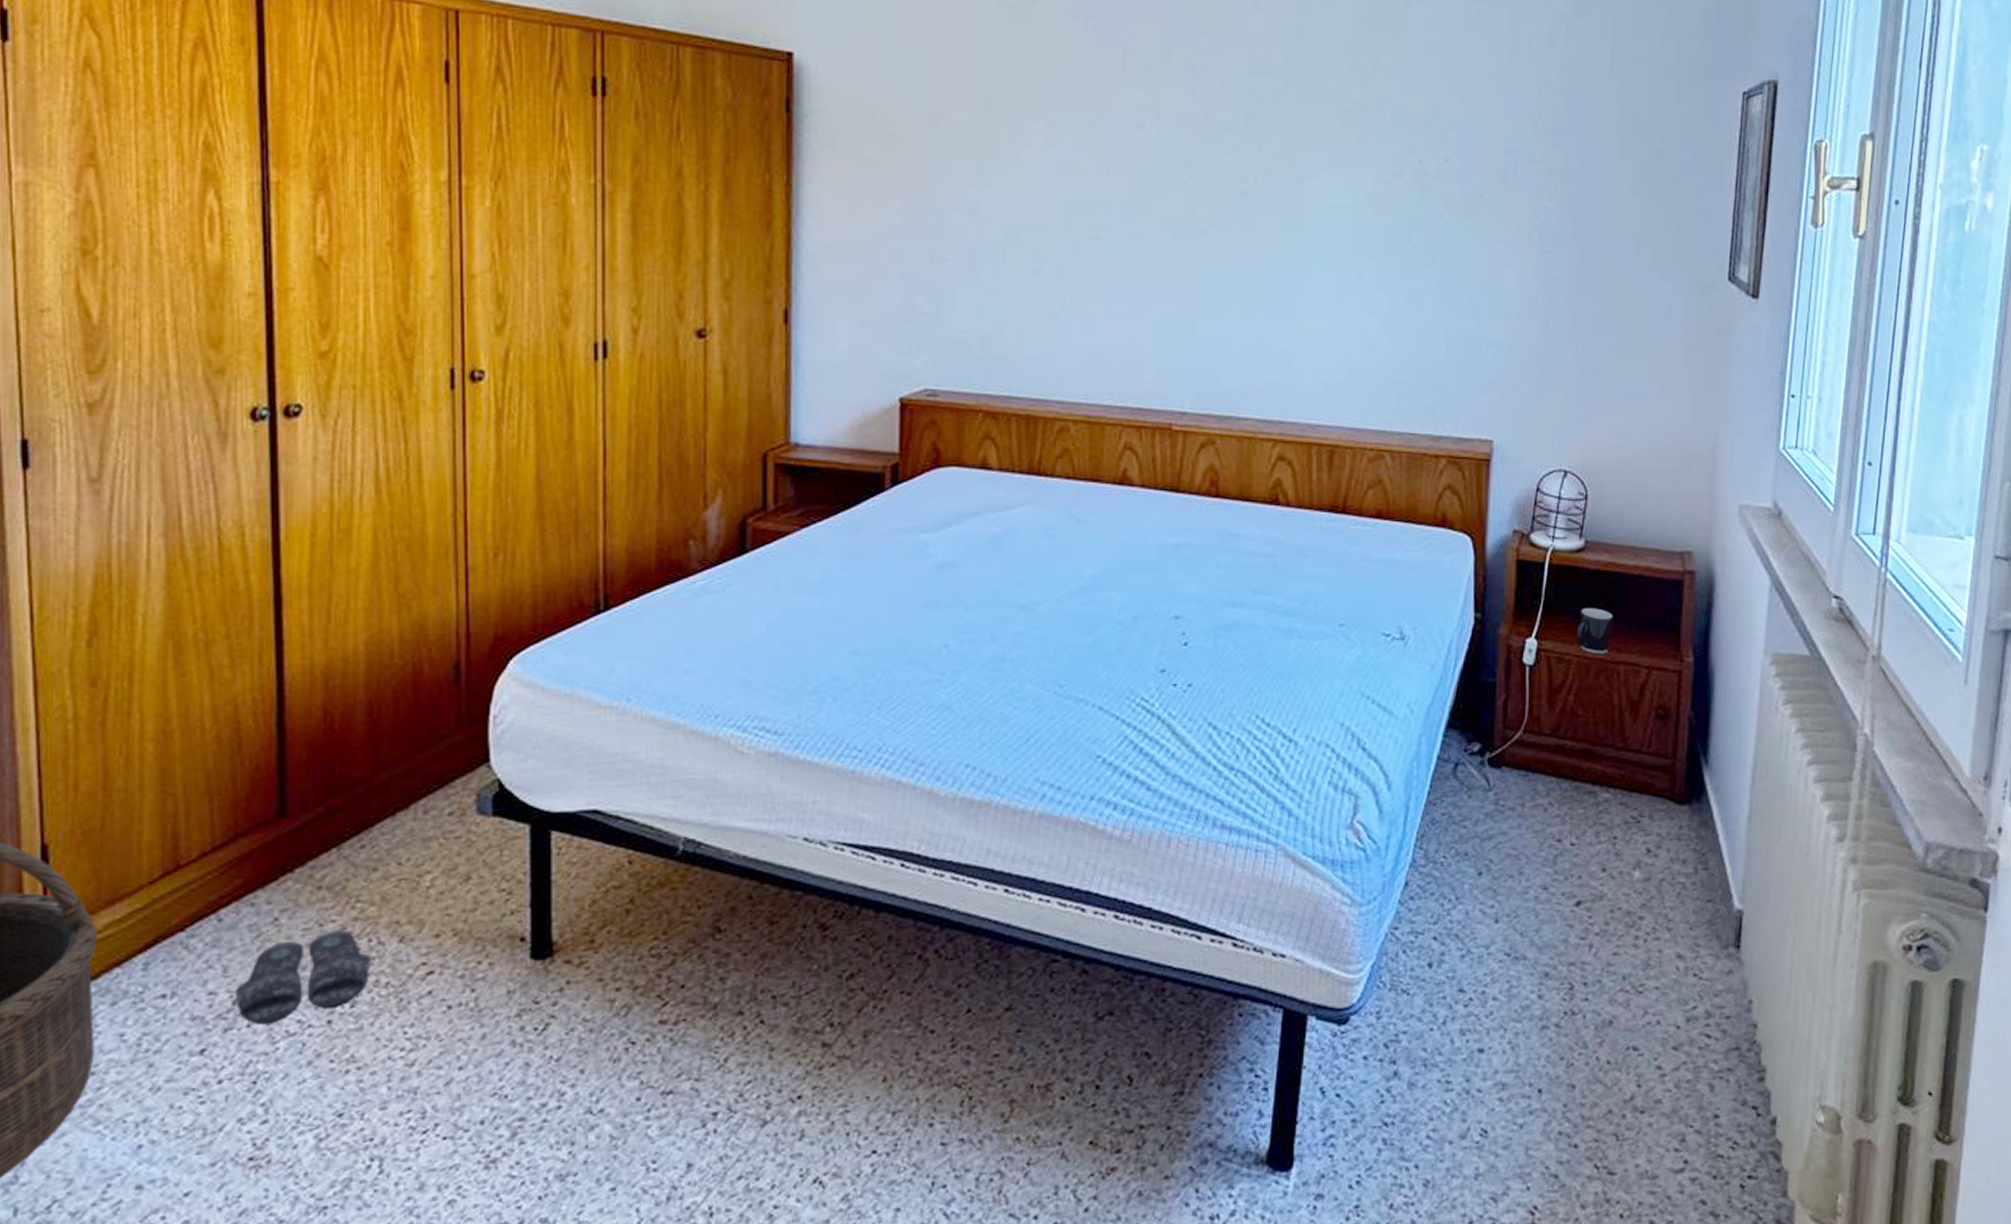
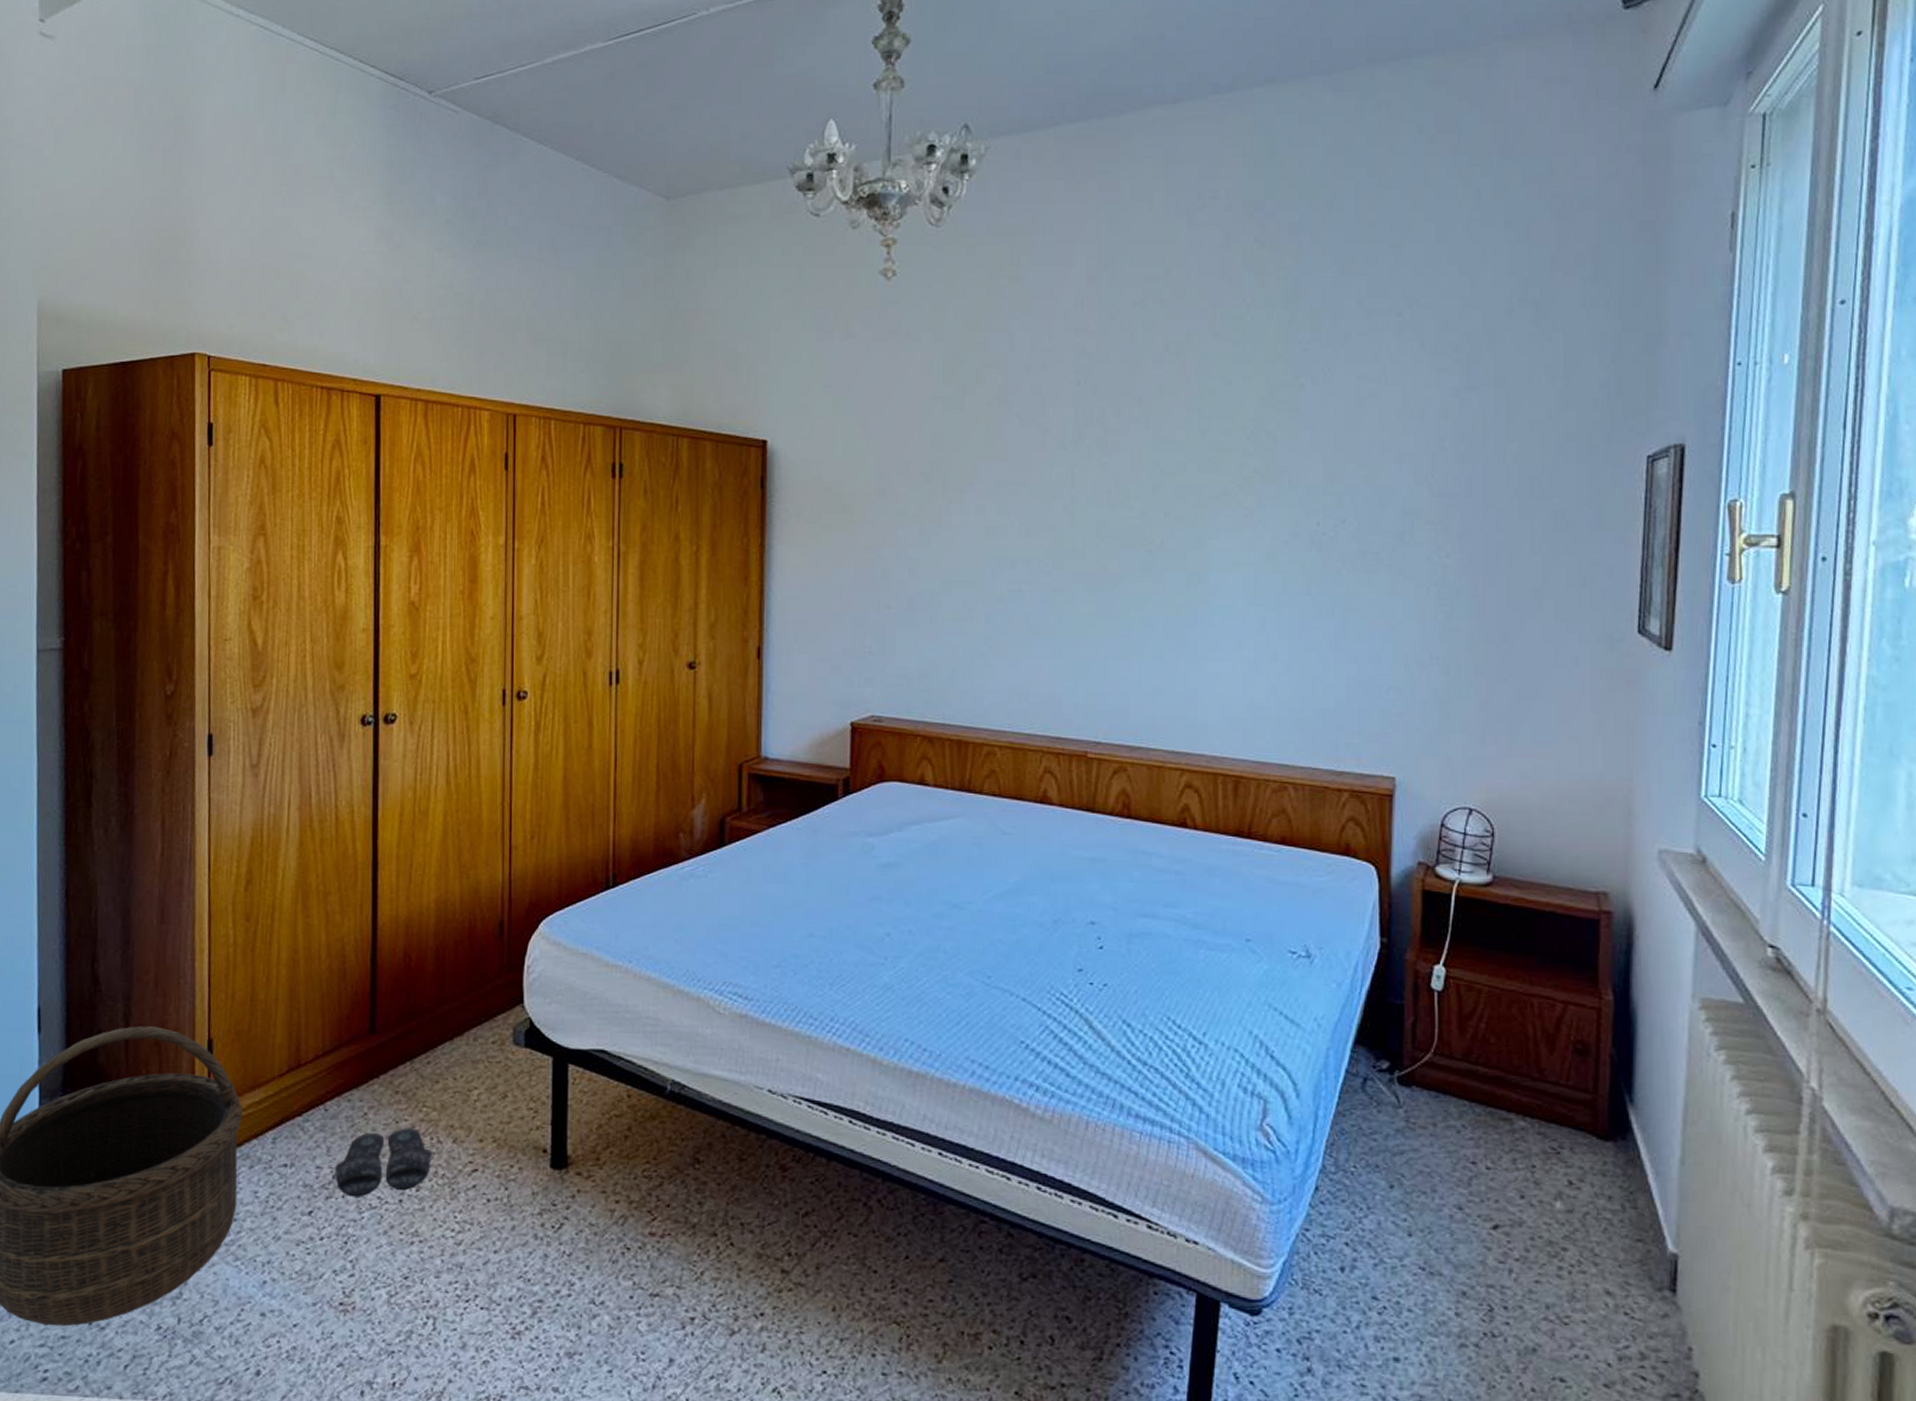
mug: present [1576,607,1614,654] -> none [1486,939,1526,986]

